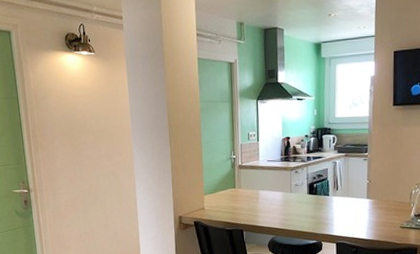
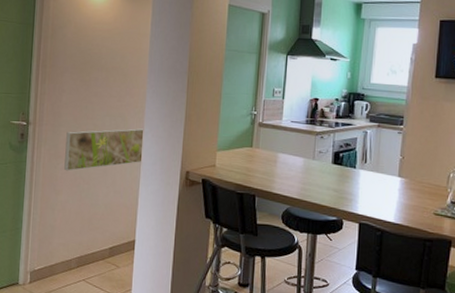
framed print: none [66,183,137,229] -> present [64,128,143,171]

